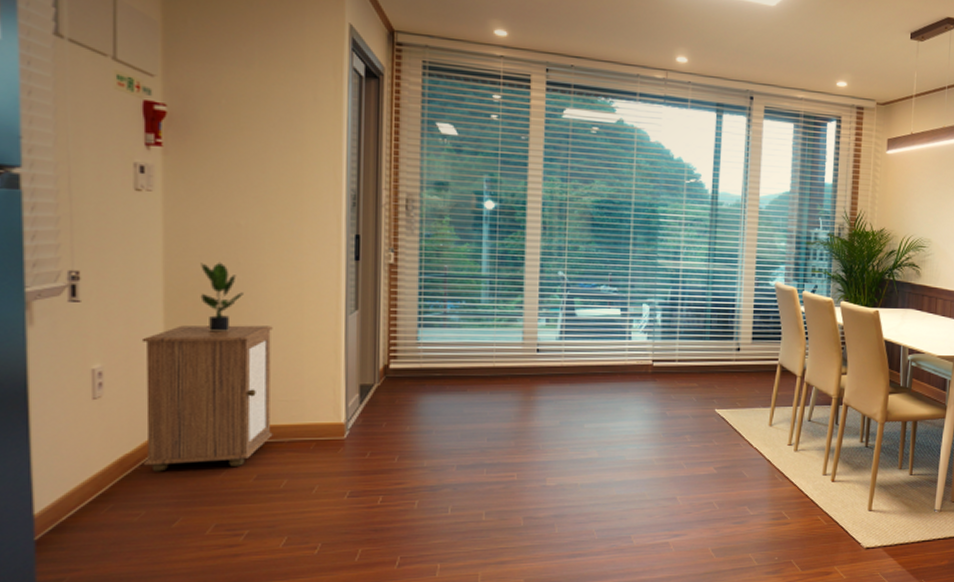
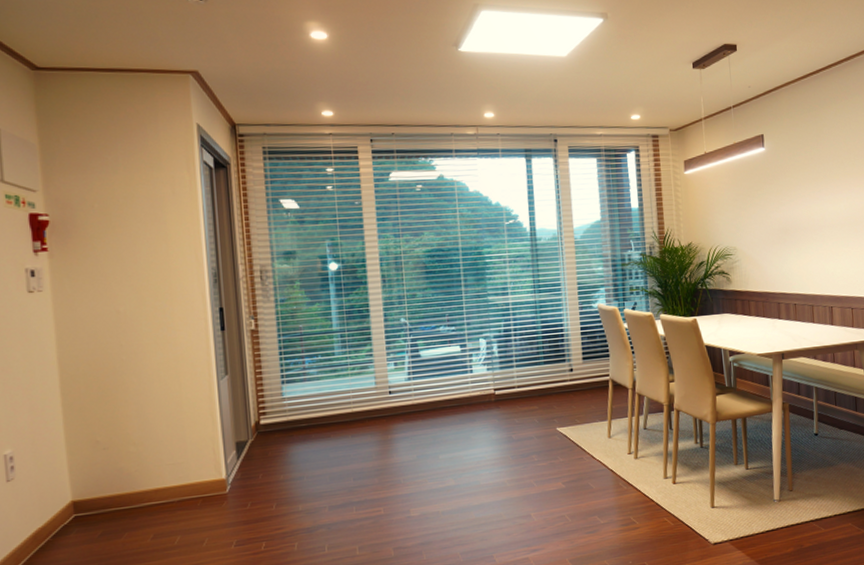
cabinet: present [141,325,273,472] -> none [44,398,164,542]
potted plant: present [200,262,243,333] -> none [89,346,128,410]

